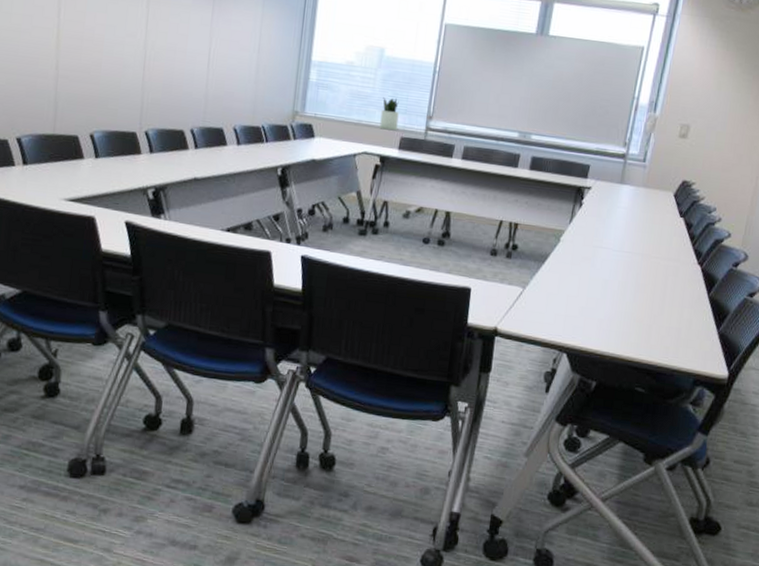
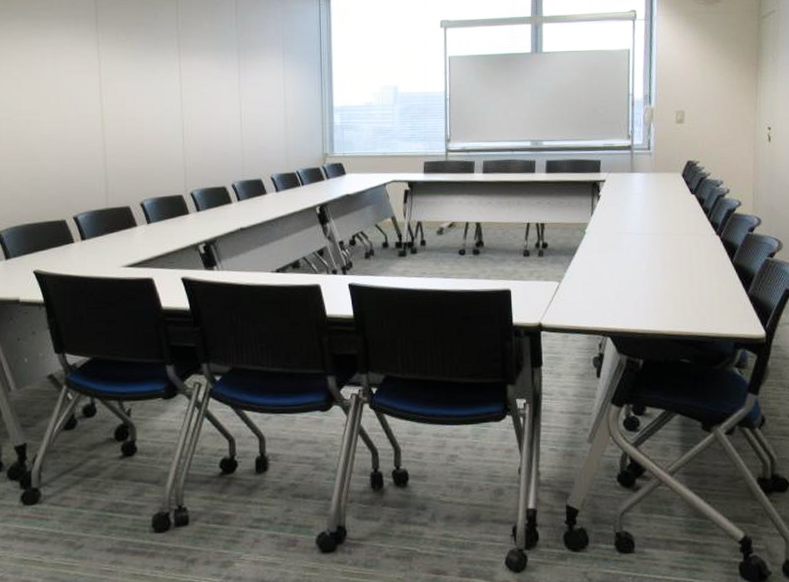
planter: present [378,97,399,131] -> none [402,128,421,158]

